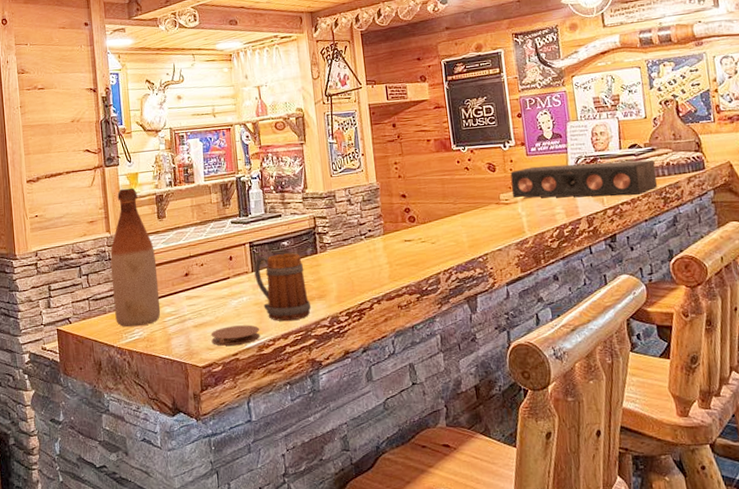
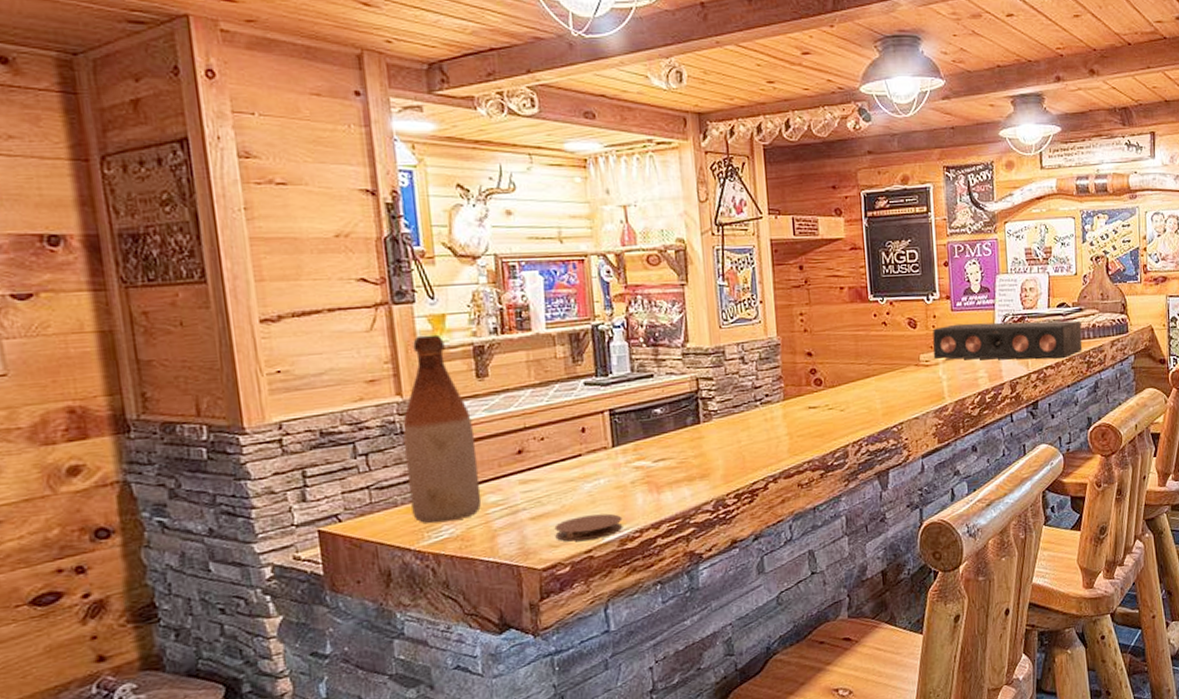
beer mug: present [254,253,311,322] -> none [615,423,690,508]

